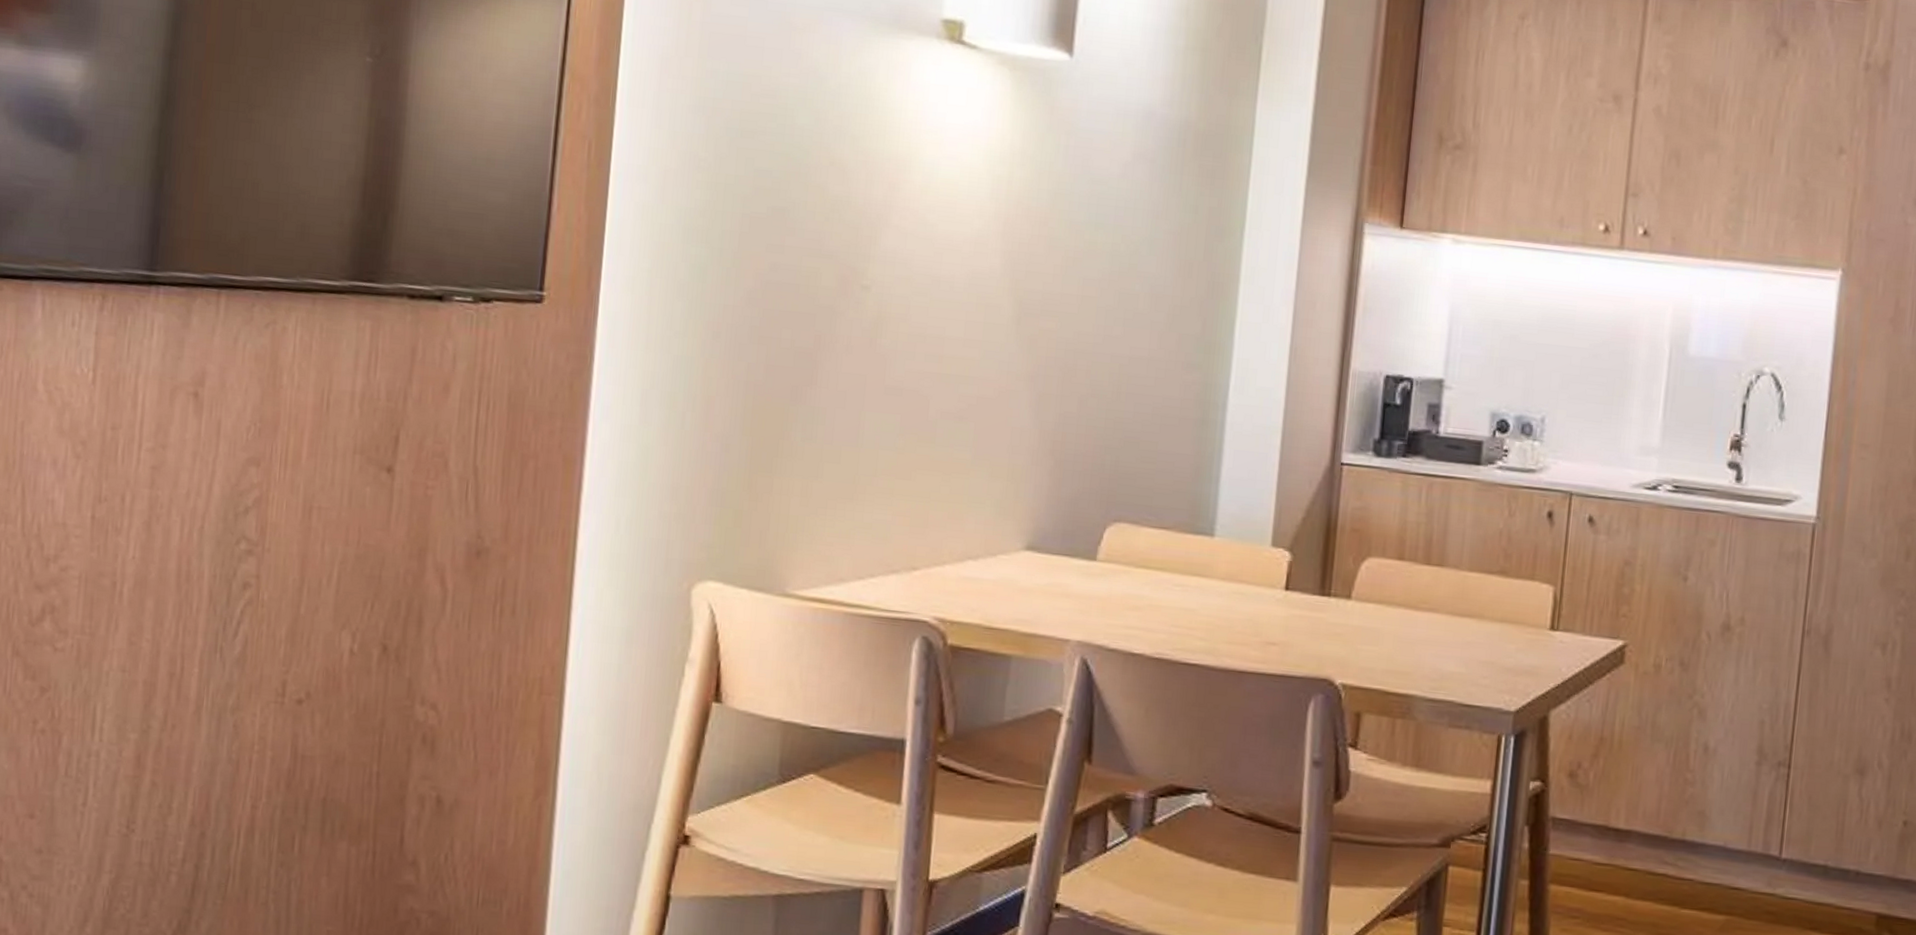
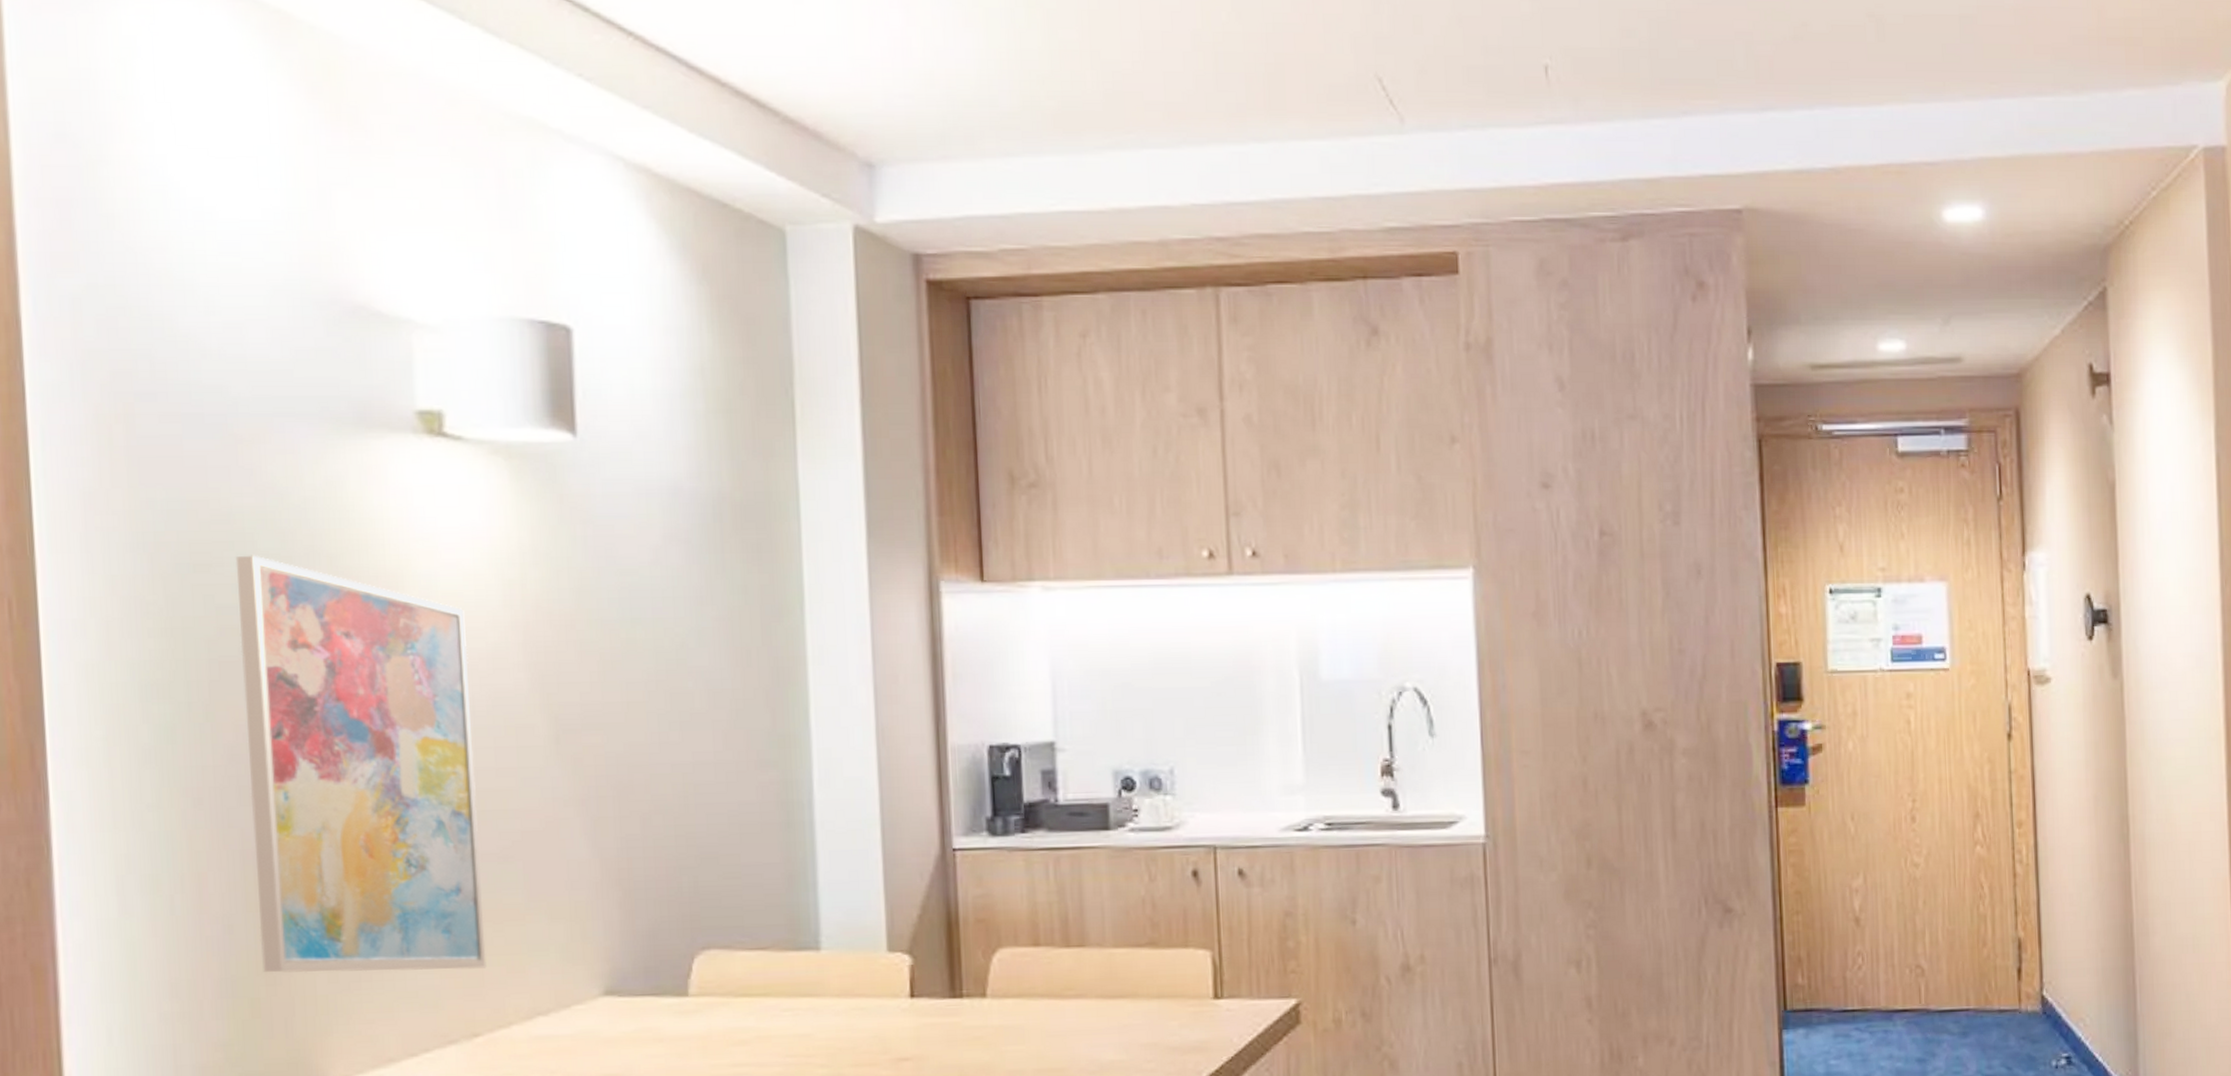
wall art: none [748,127,957,512] -> present [235,555,487,973]

